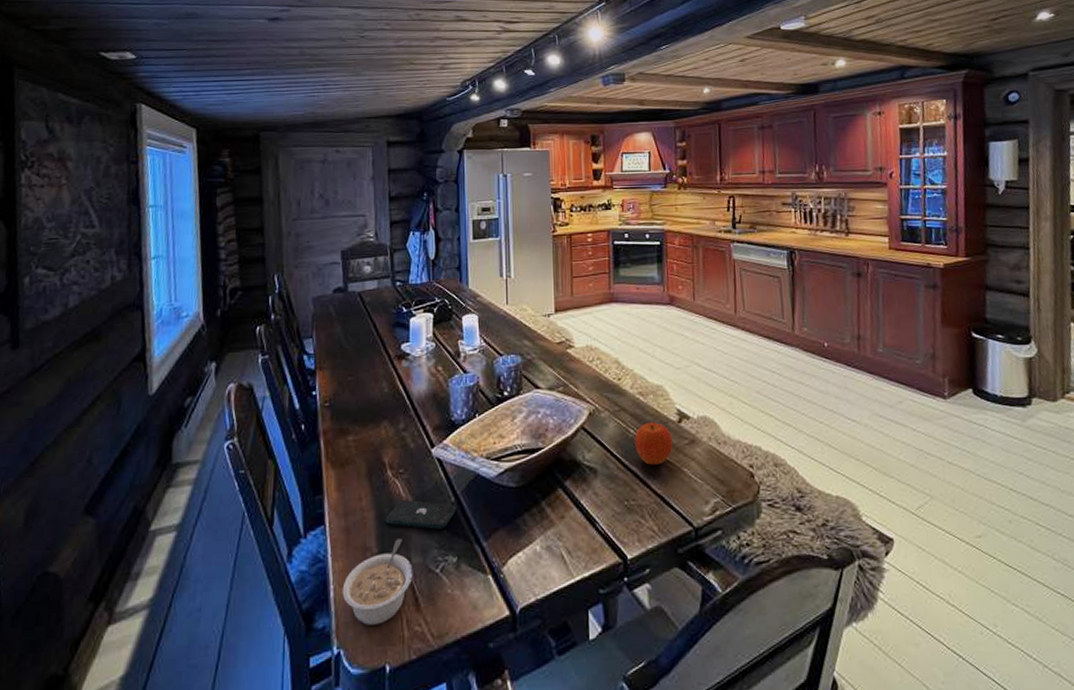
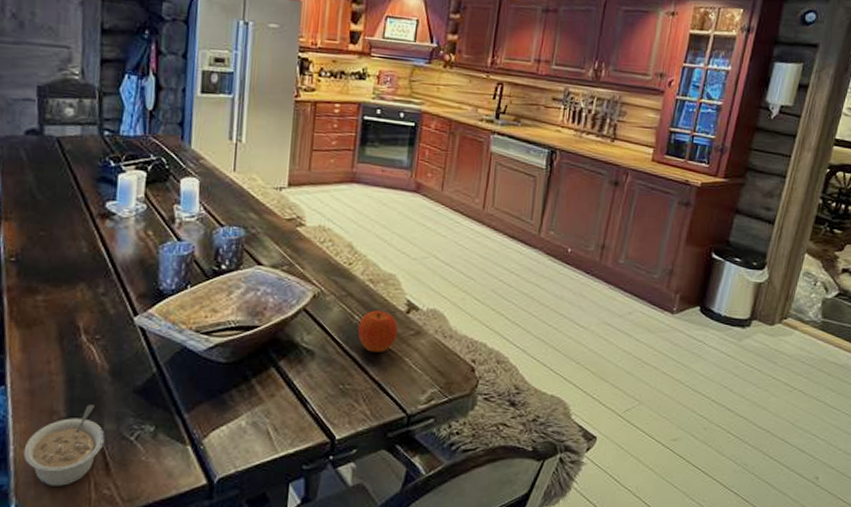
smartphone: present [385,500,456,529] -> none [76,367,158,398]

